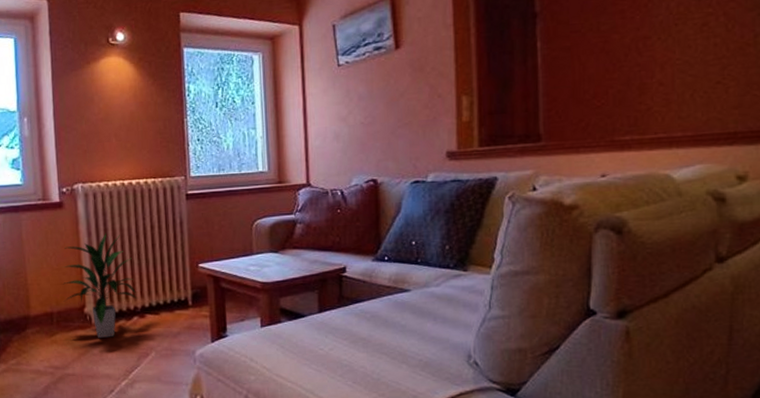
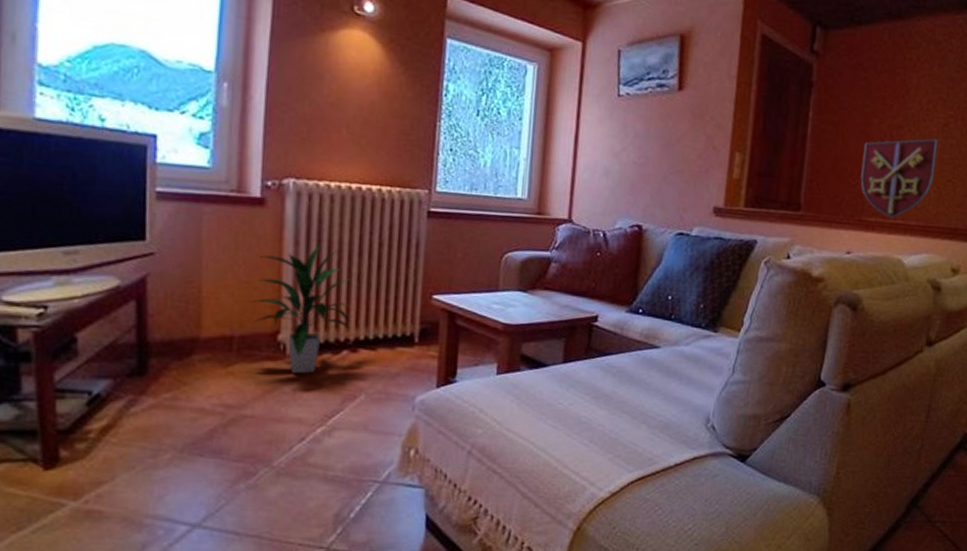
decorative shield: none [605,41,699,134] -> present [860,138,939,219]

